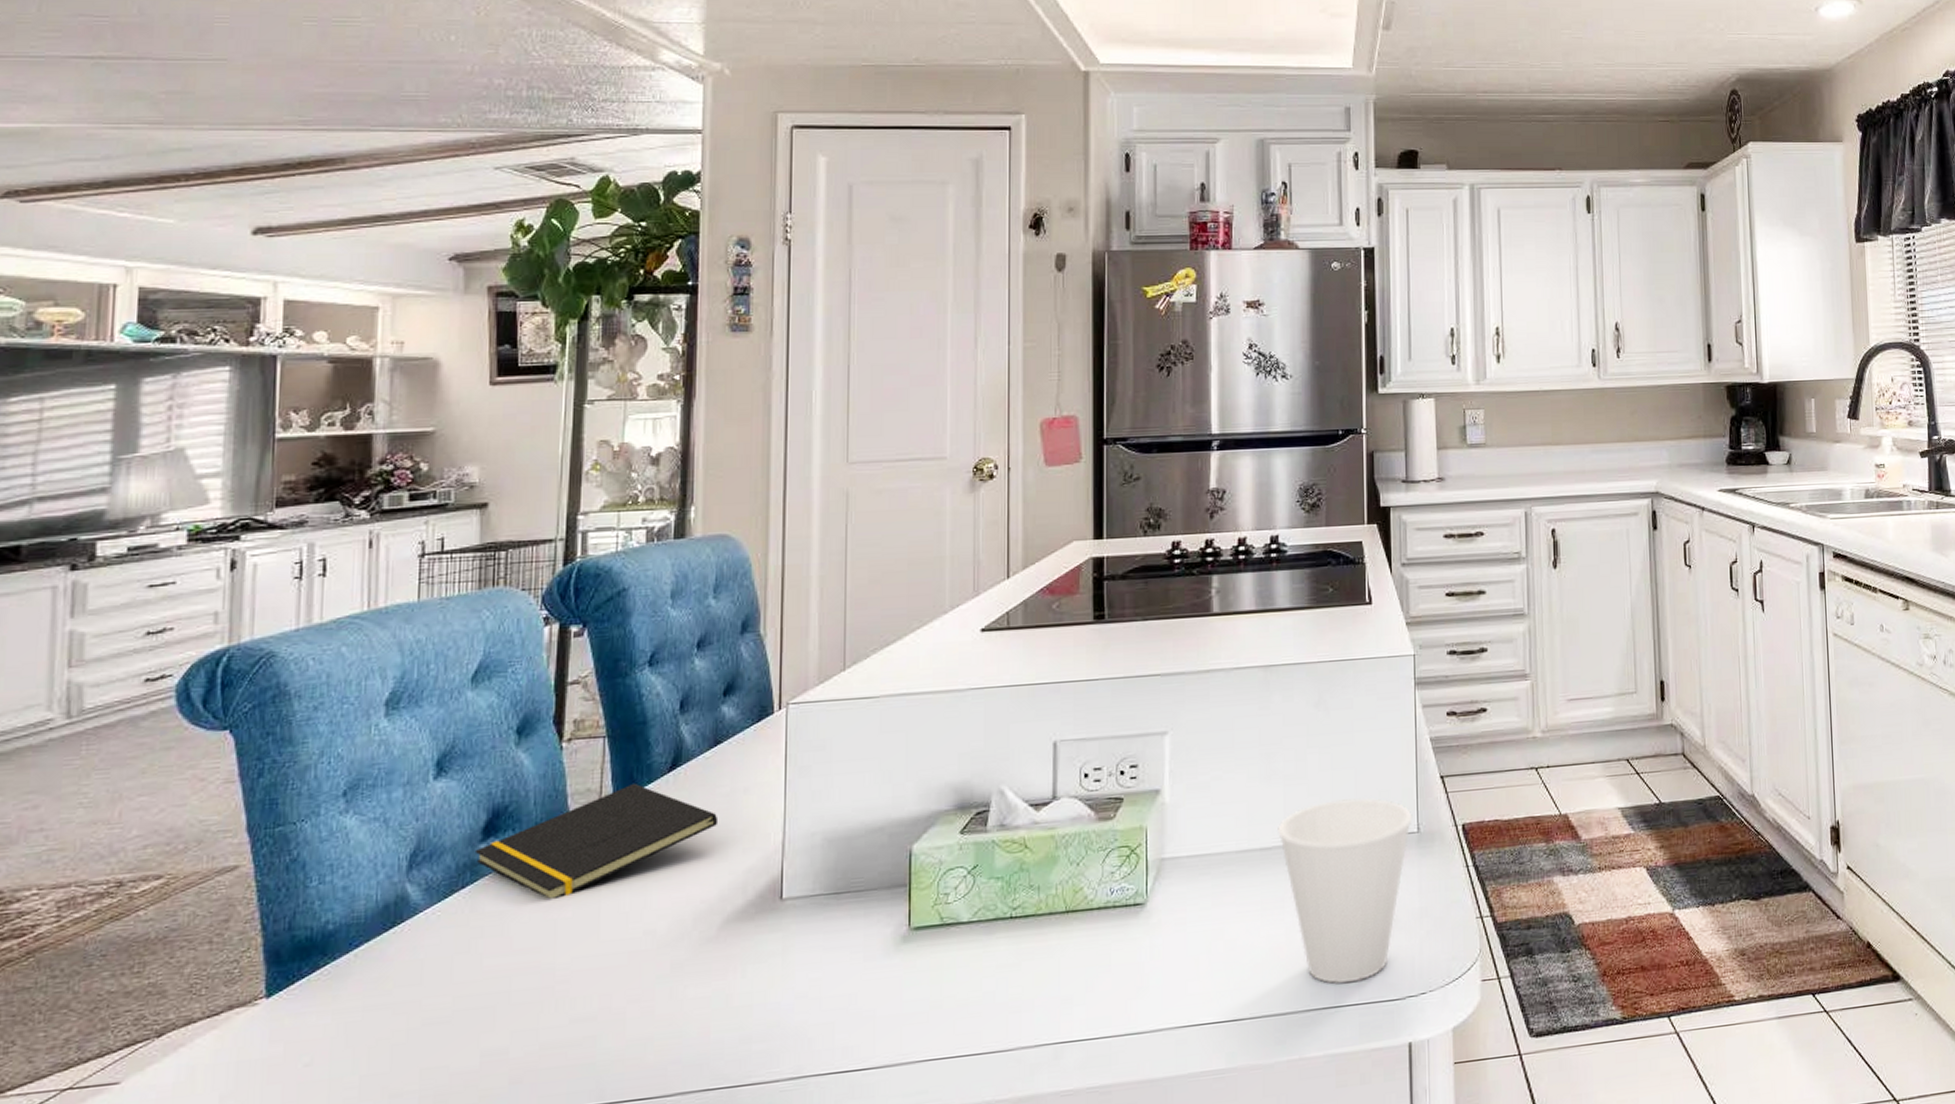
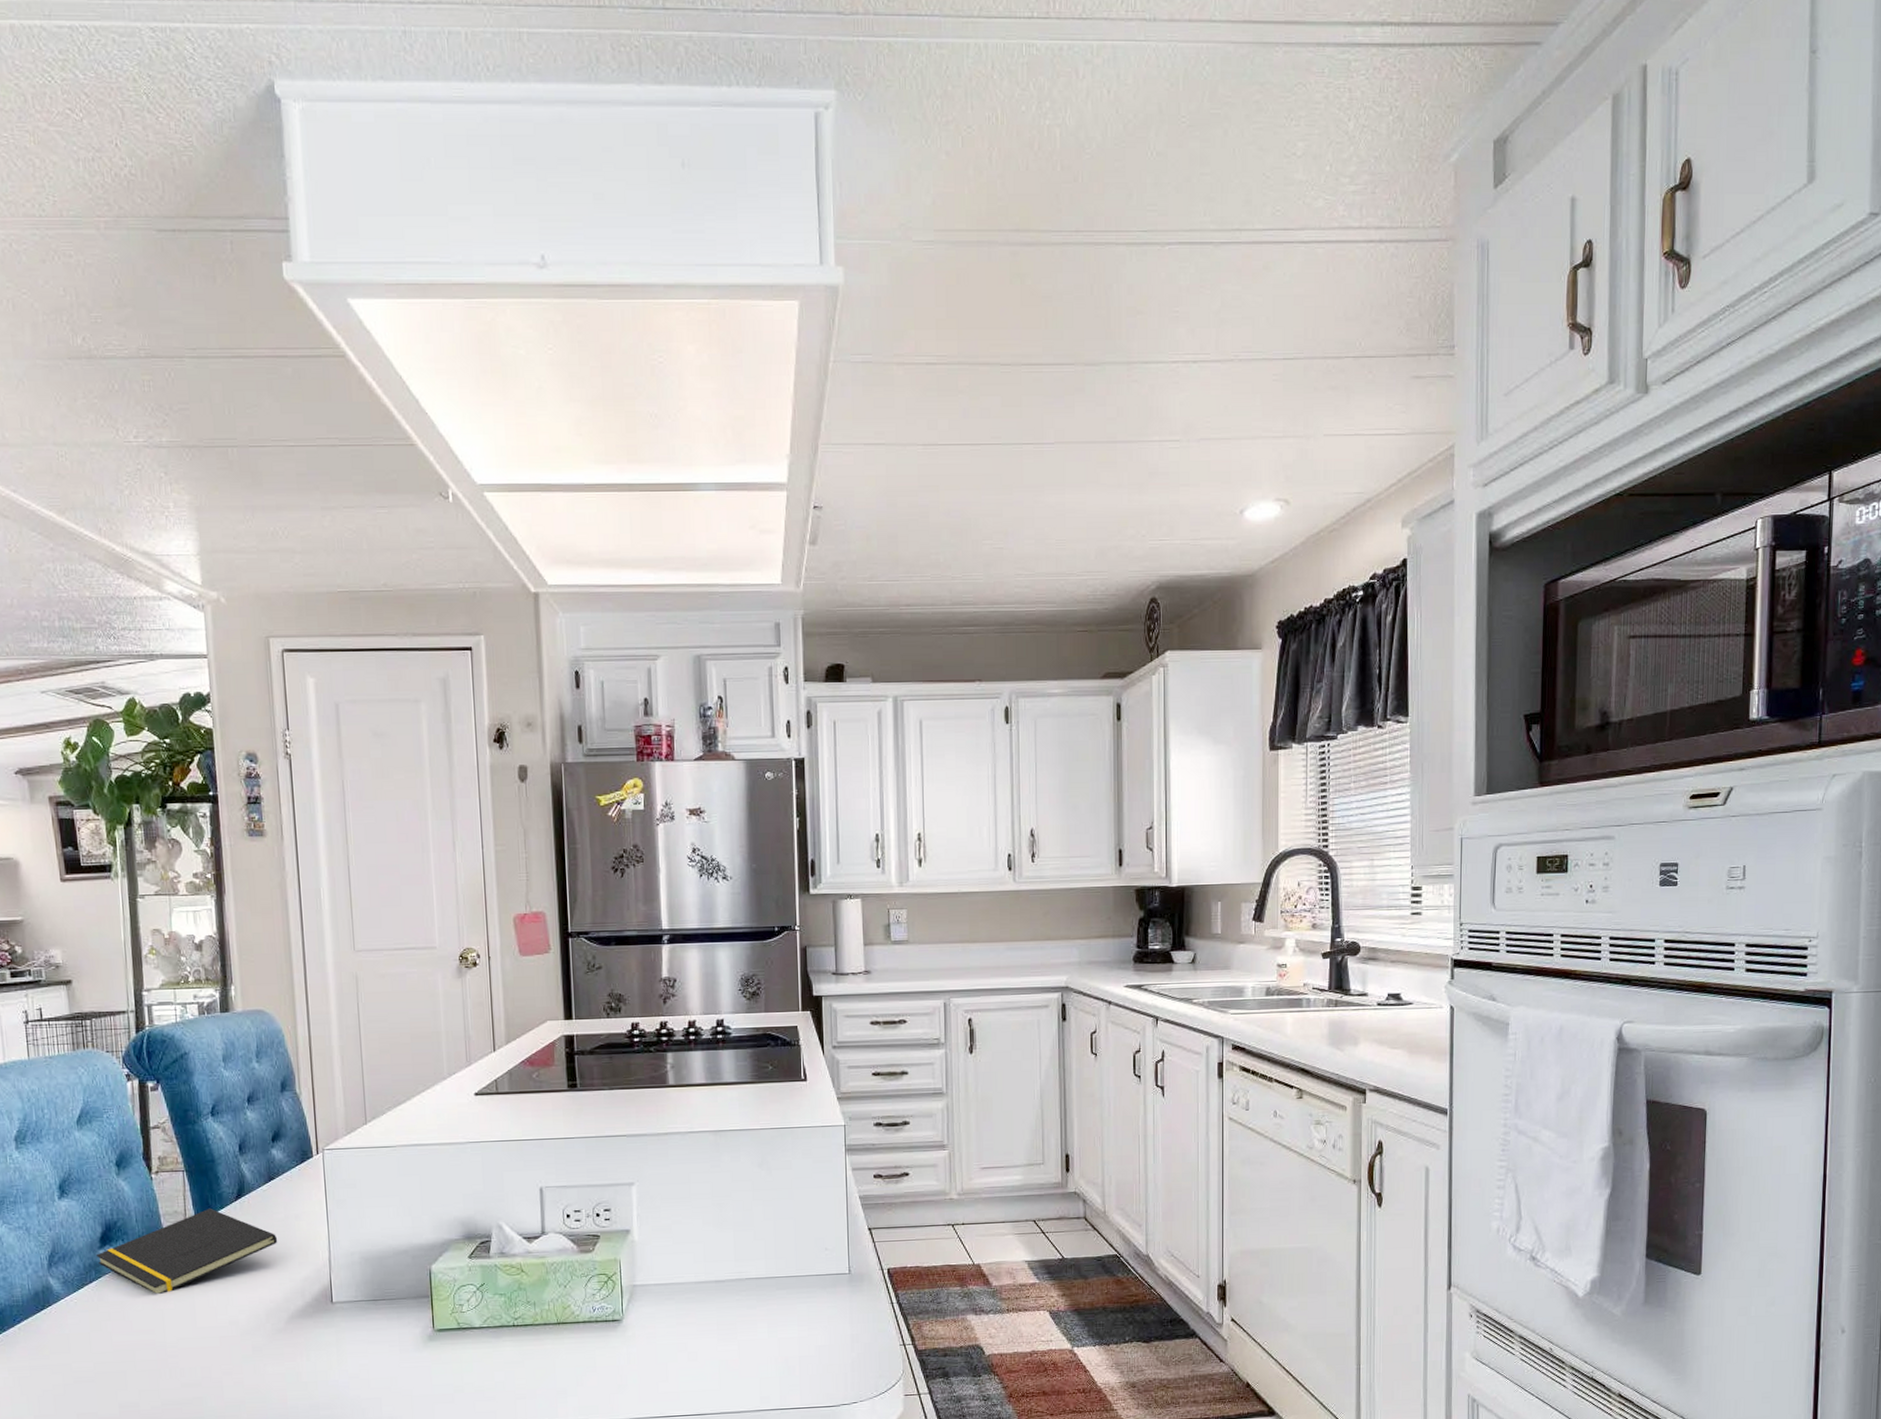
cup: present [1278,797,1413,983] -> none [729,1243,844,1391]

